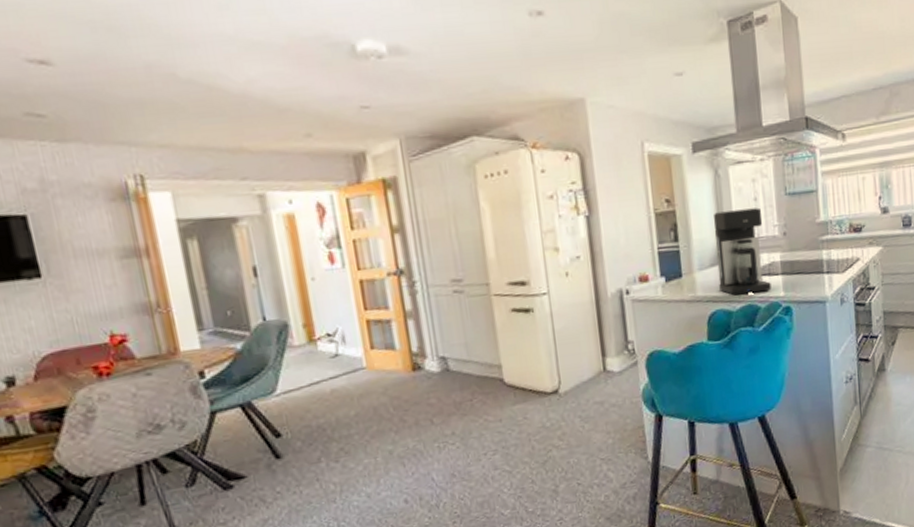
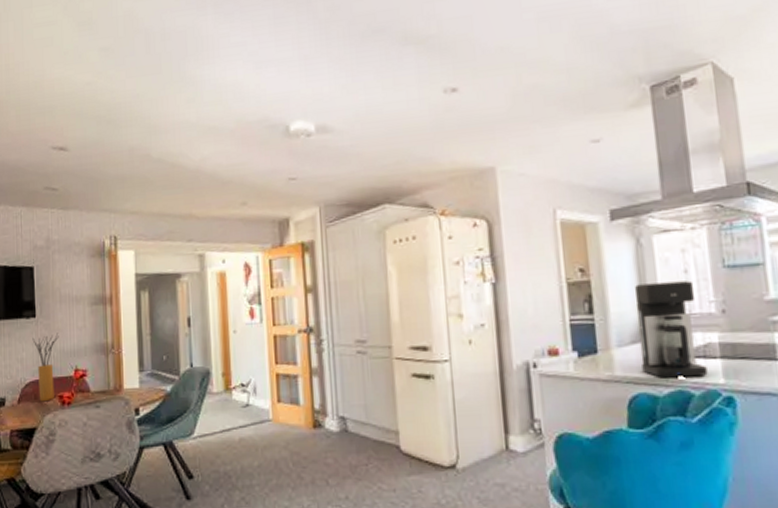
vase: none [41,294,87,377] -> present [32,333,59,402]

